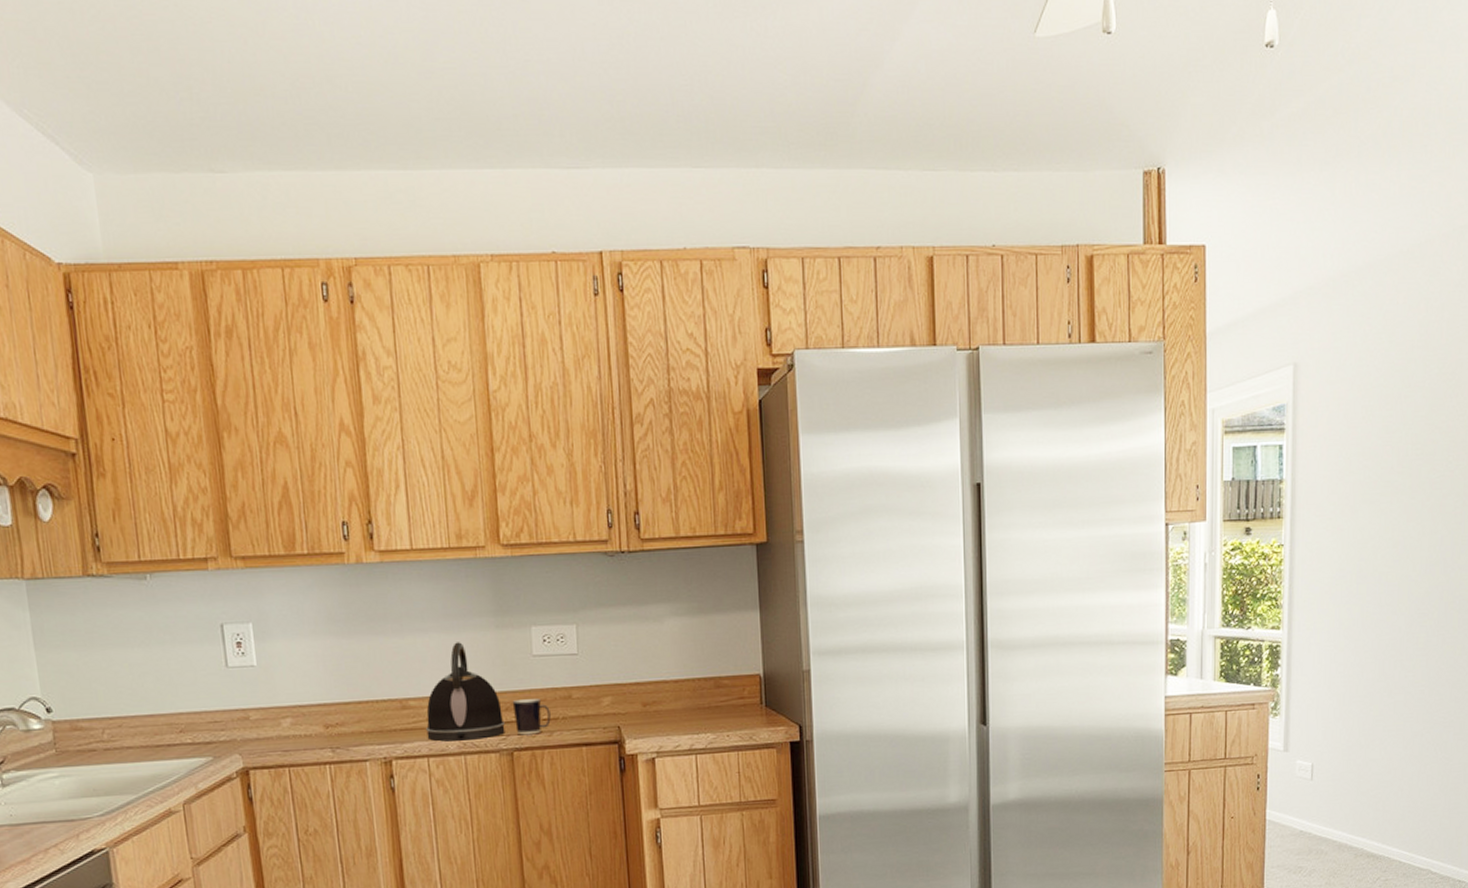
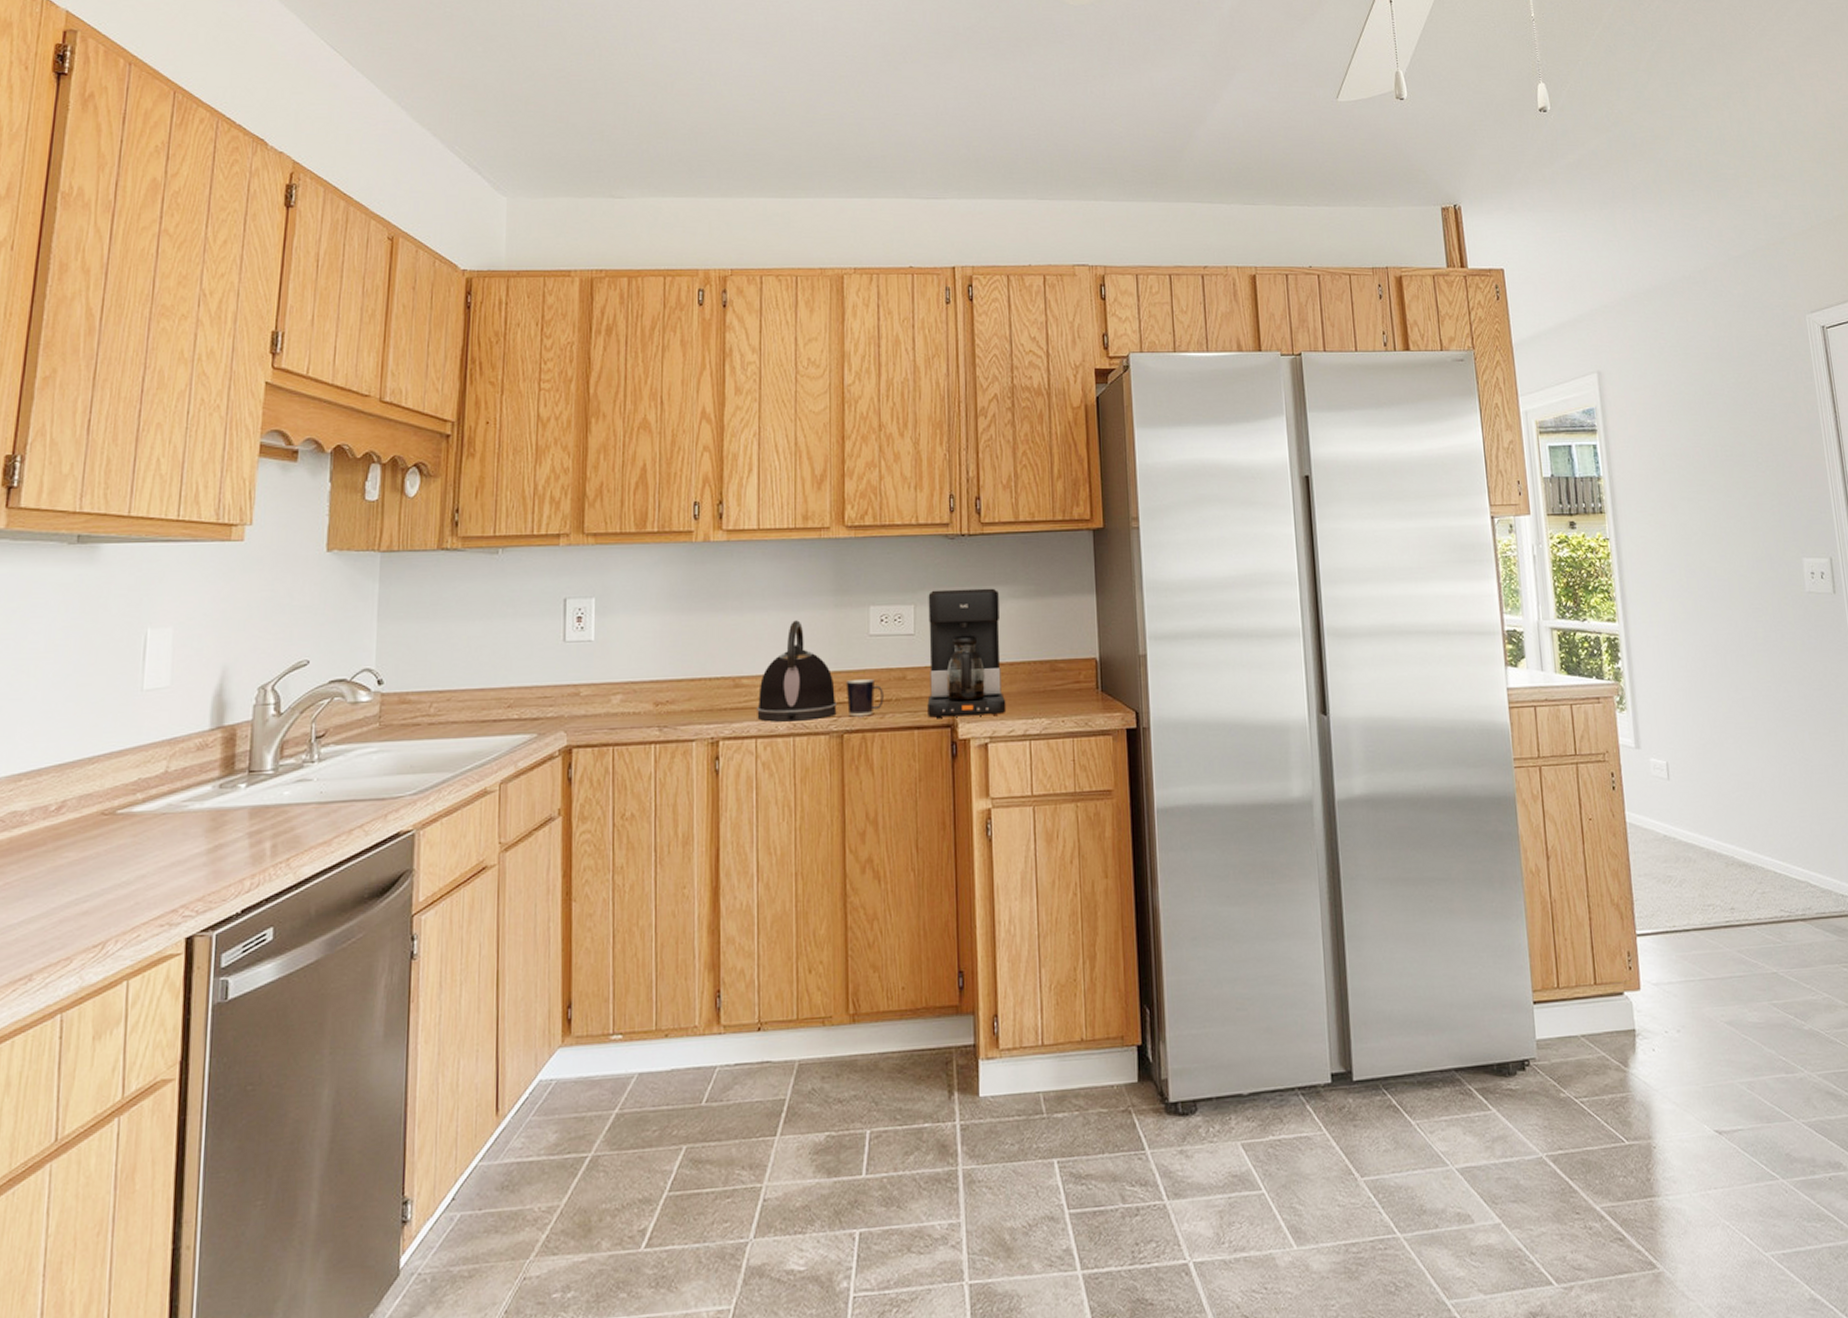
coffee maker: none [590,606,672,735] -> present [927,588,1007,718]

